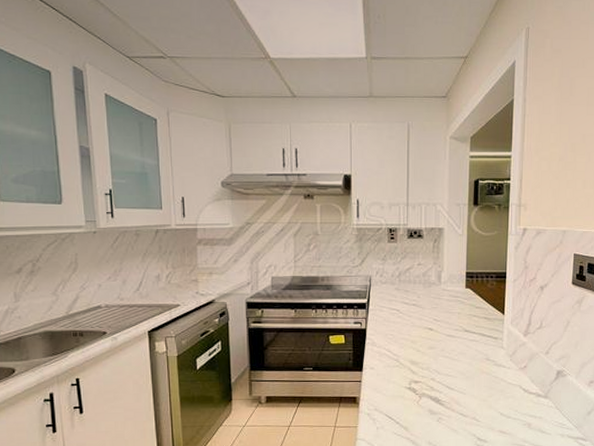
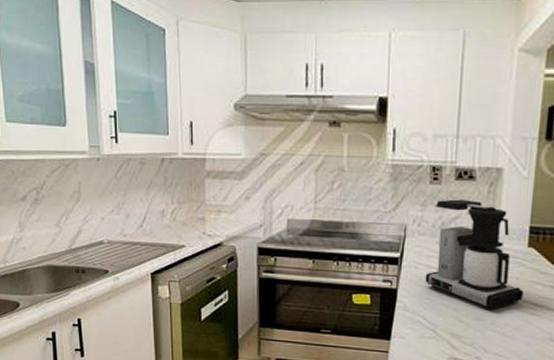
coffee maker: none [388,254,464,339] -> present [425,199,524,309]

